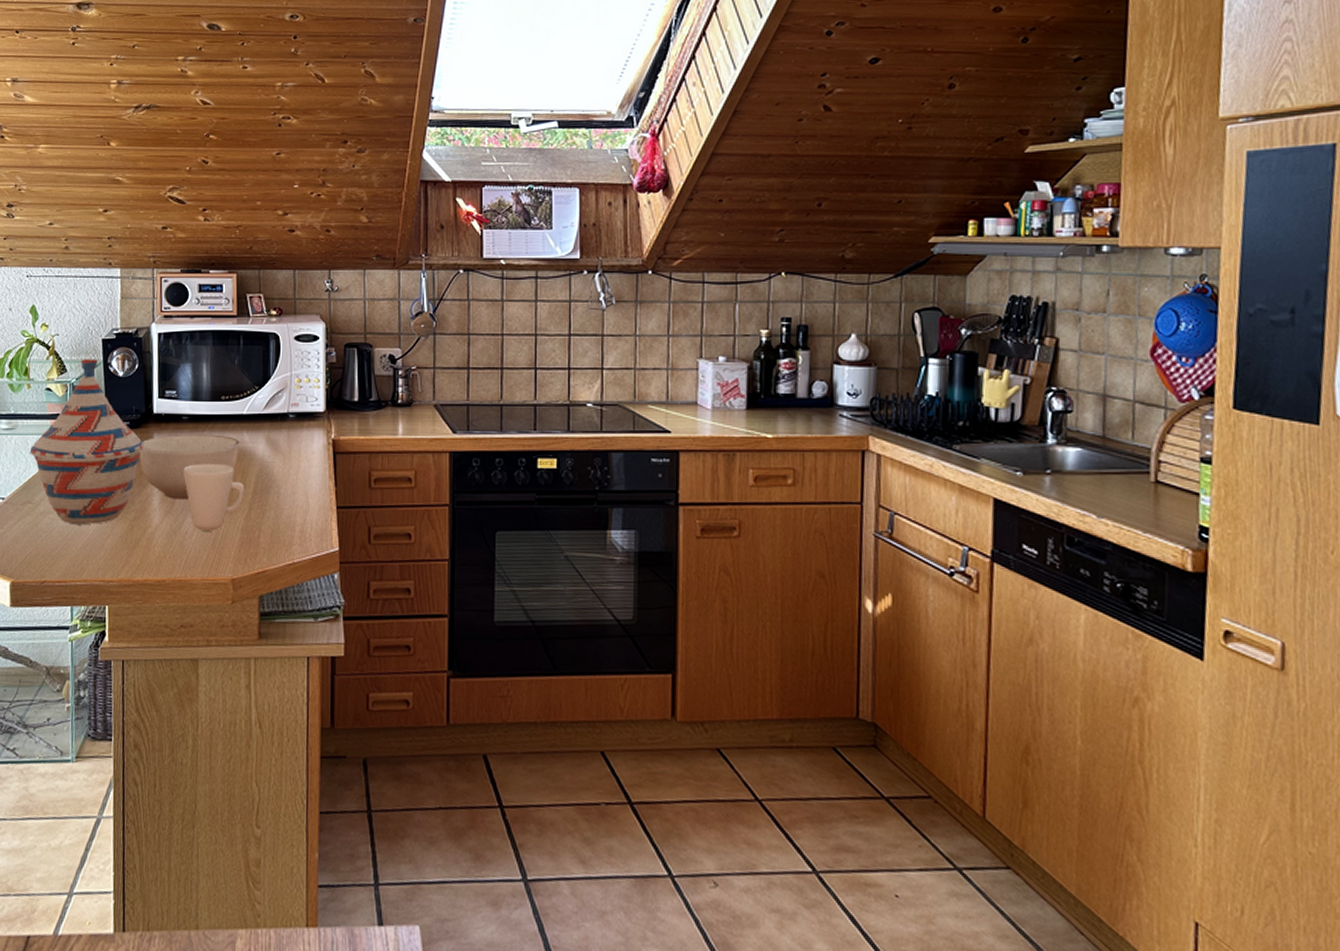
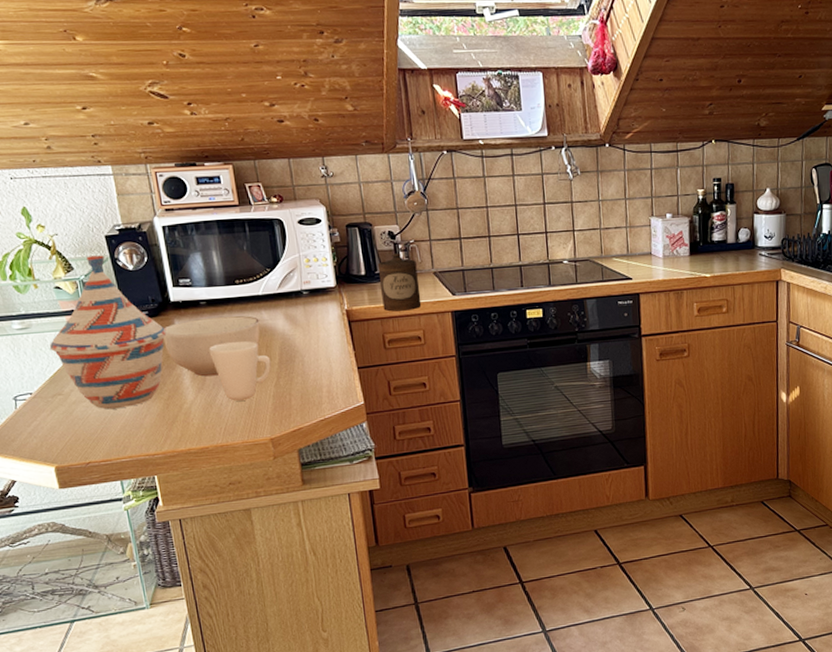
canister: none [373,380,417,448] -> present [377,253,422,312]

